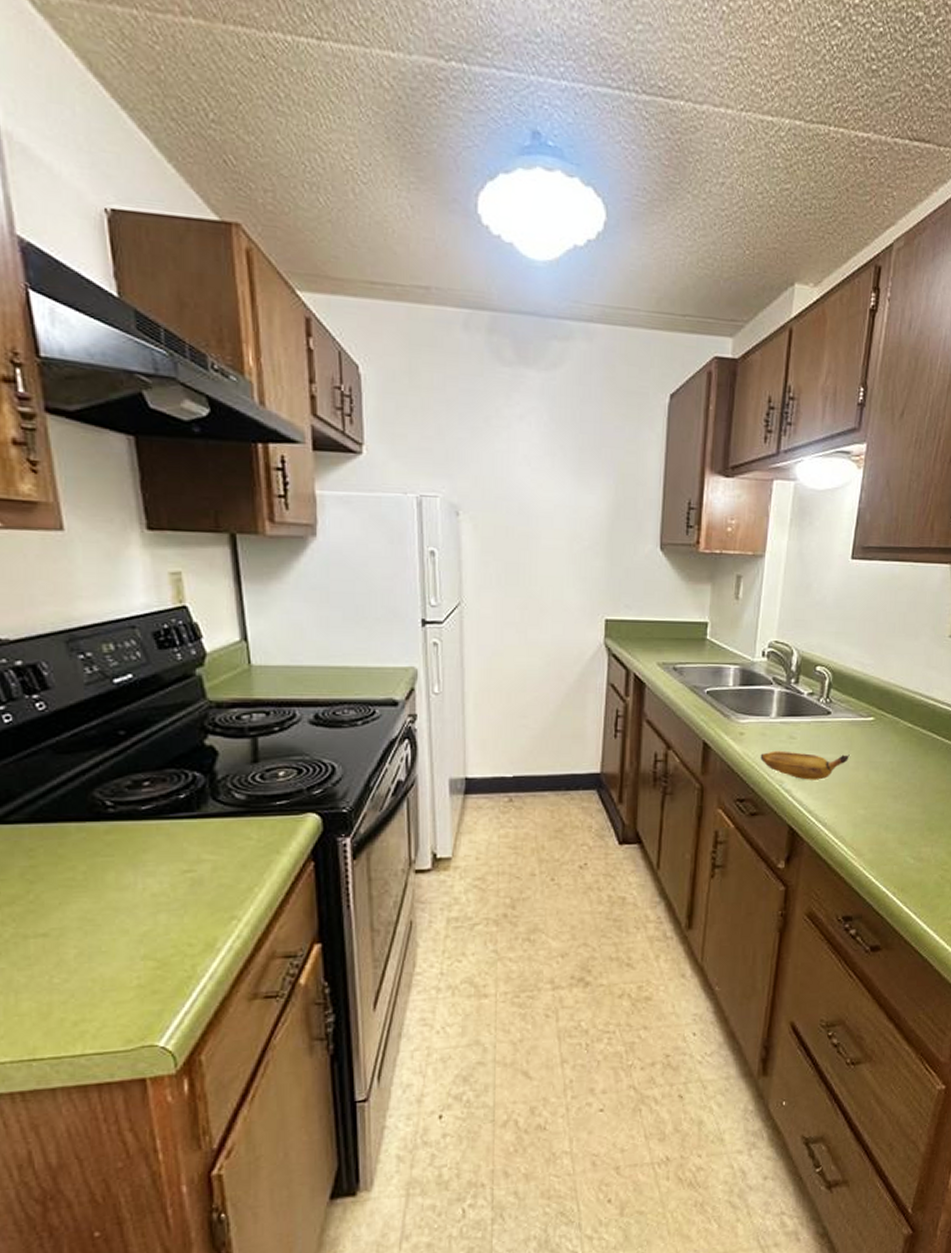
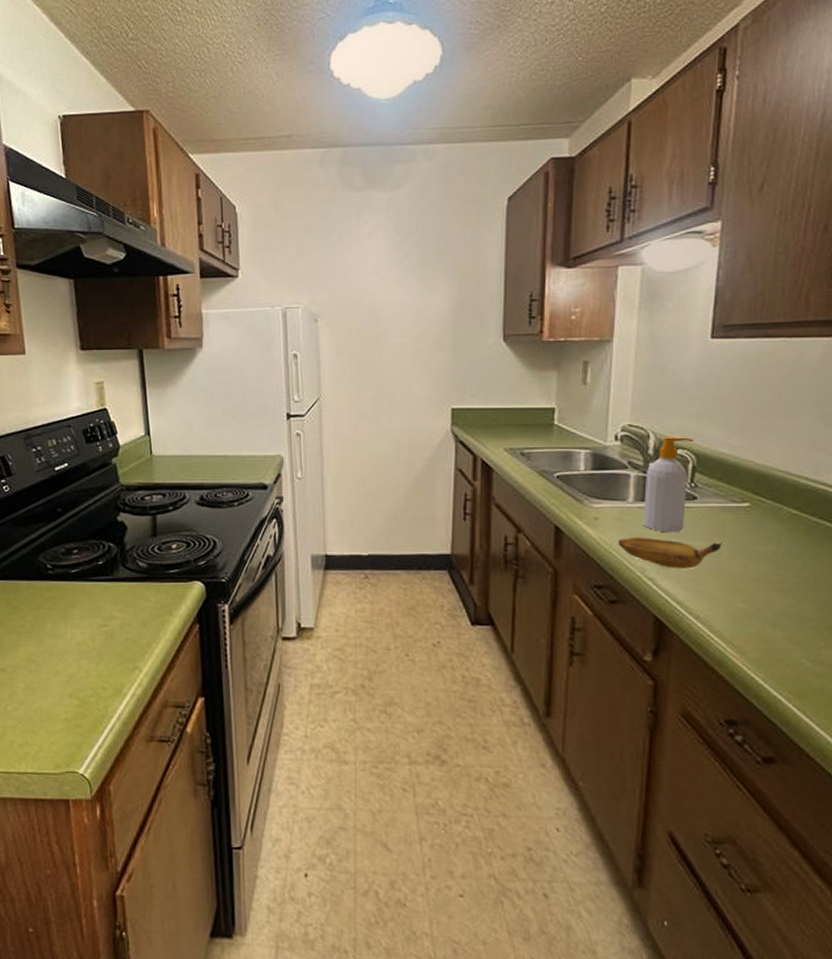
soap bottle: none [783,653,831,747] -> present [643,436,694,533]

